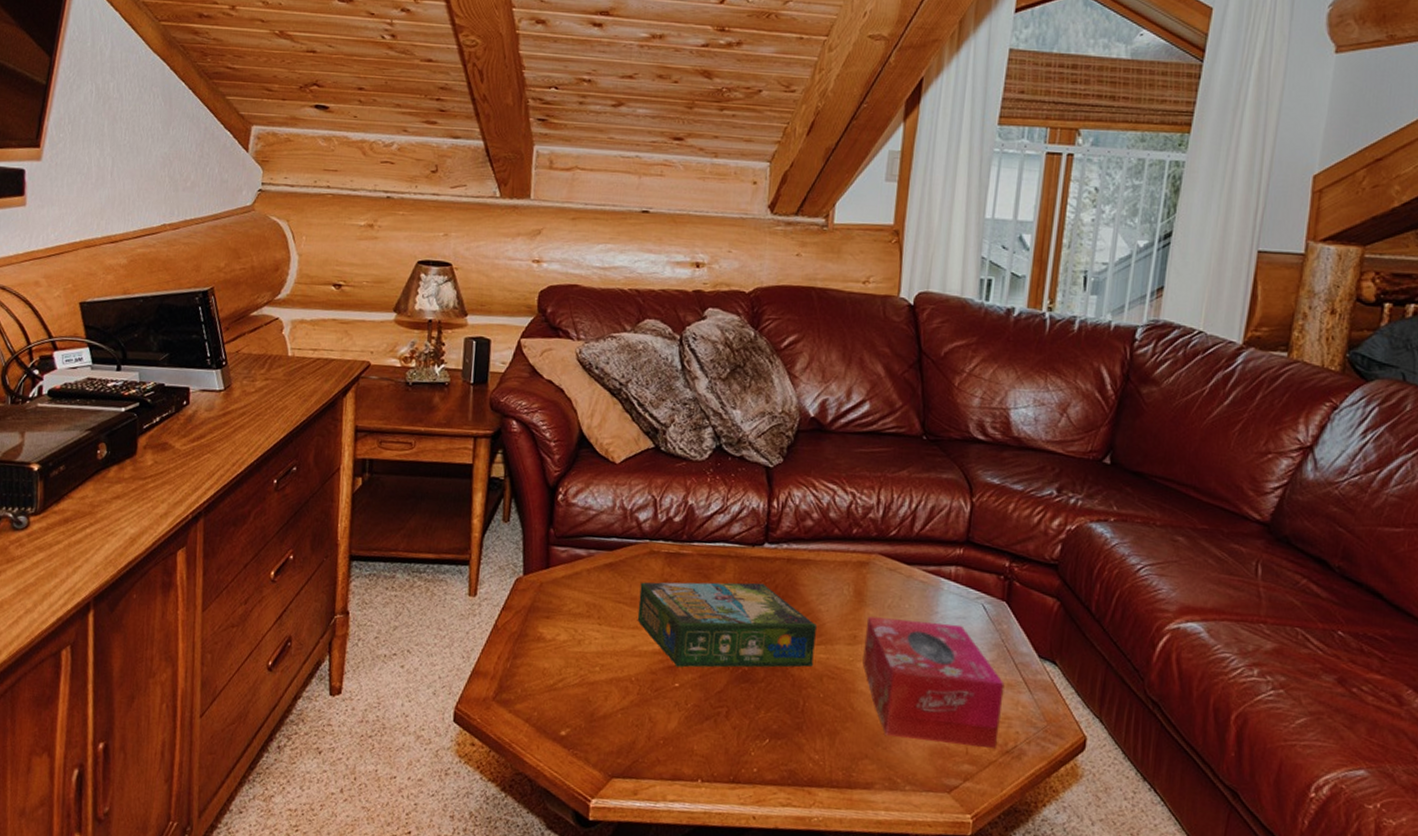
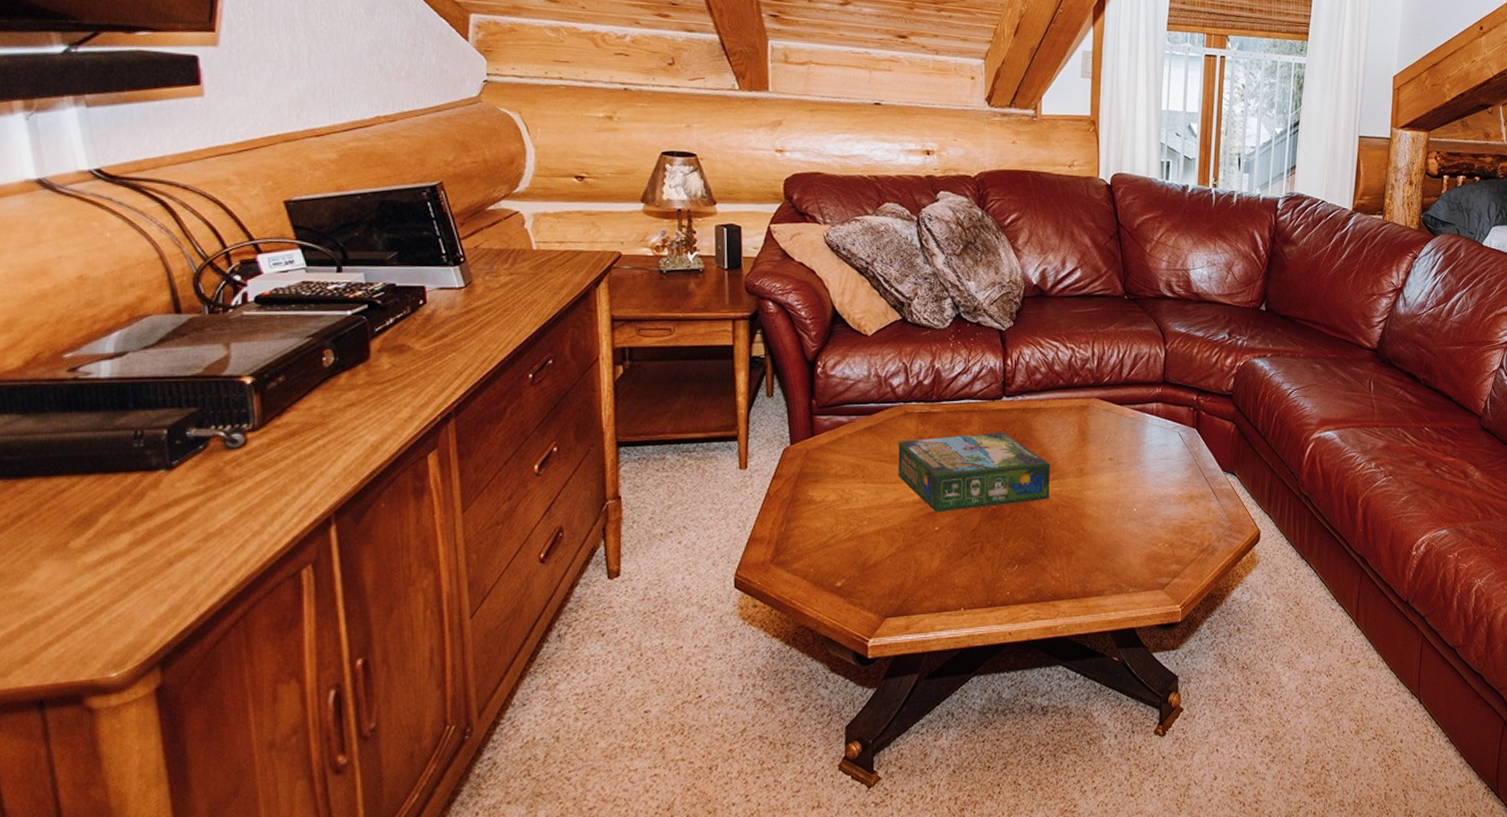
tissue box: present [862,616,1005,748] -> none [1089,451,1199,549]

